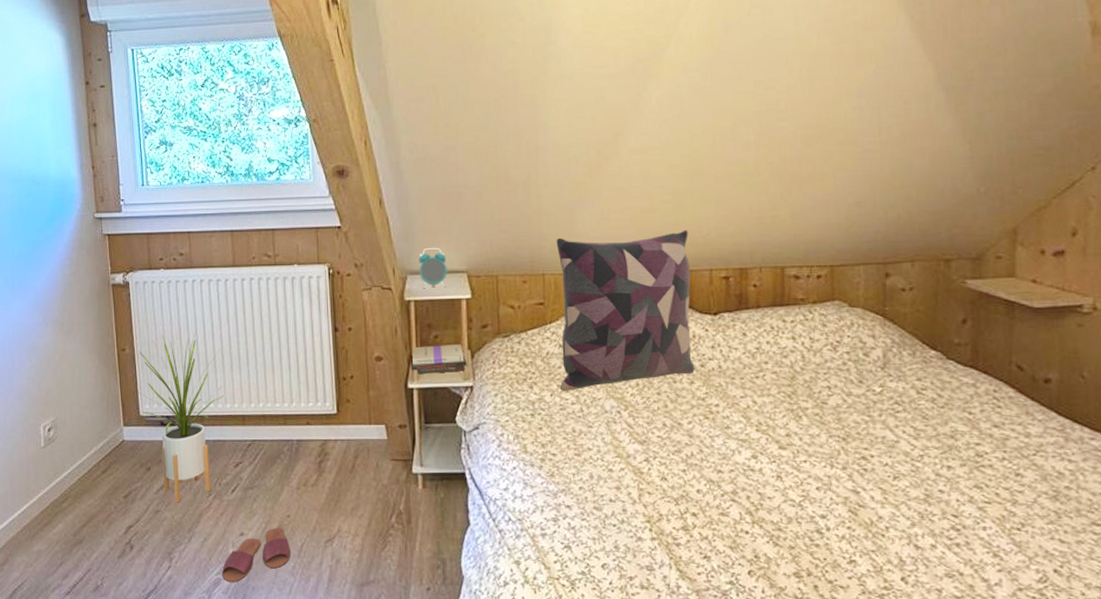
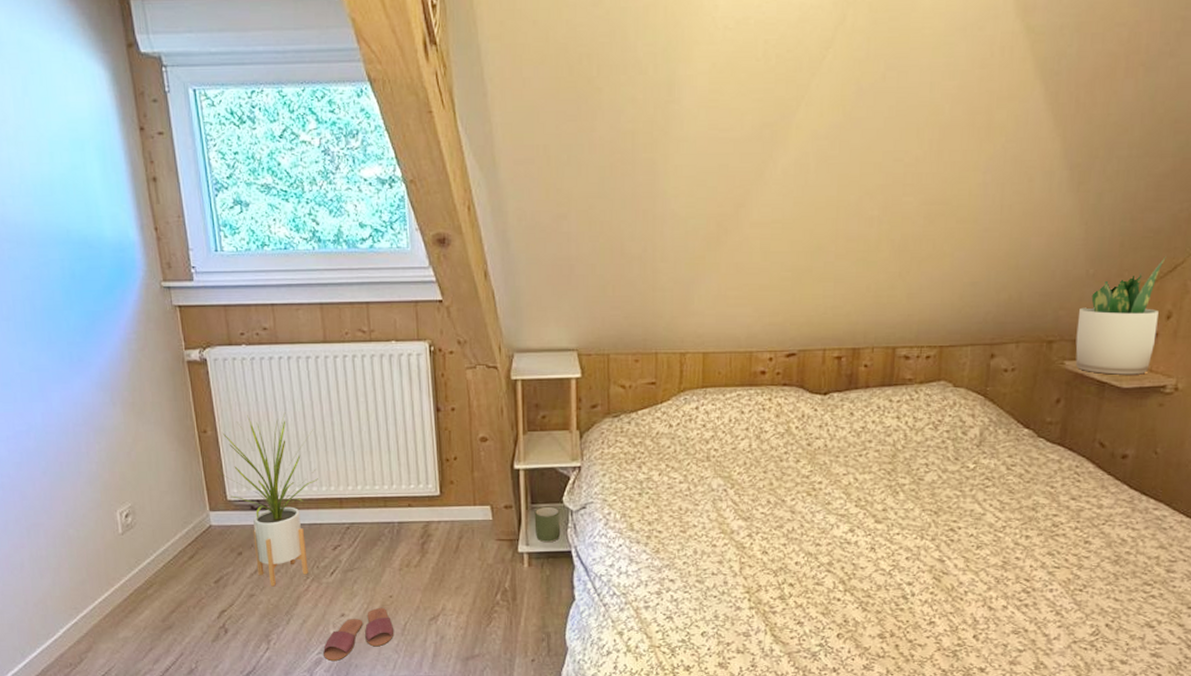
books: present [410,344,467,375] -> none [516,424,575,455]
alarm clock: present [419,248,447,288] -> none [526,325,557,367]
mug: none [428,426,455,464] -> present [534,506,561,543]
pillow: present [556,230,695,392] -> none [669,308,805,471]
planter: none [974,173,1064,294] -> present [1075,256,1166,375]

